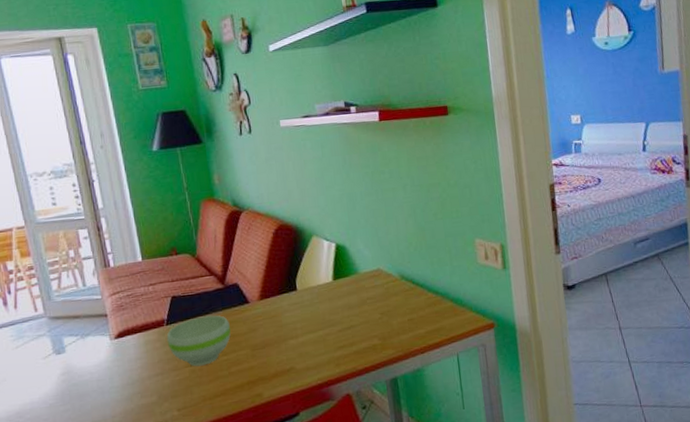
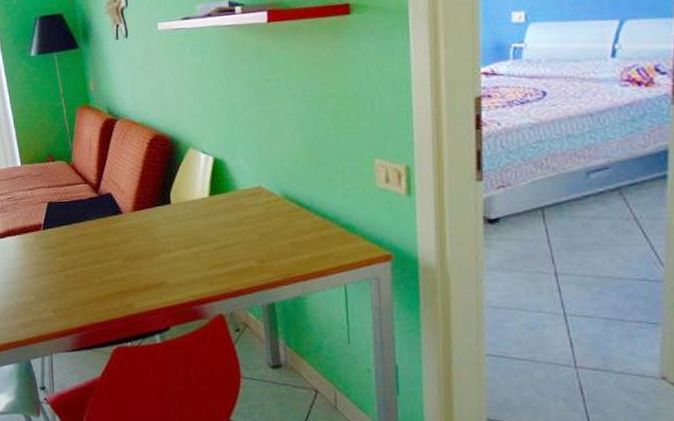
bowl: present [166,315,231,367] -> none [43,223,104,272]

